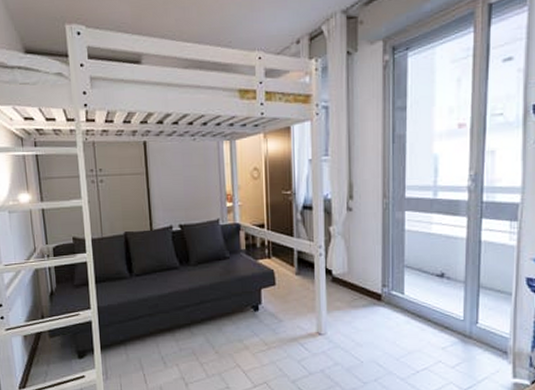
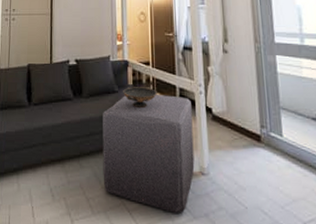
cube: none [213,258,312,371] -> present [103,94,195,213]
decorative bowl: none [235,251,273,274] -> present [123,87,157,109]

